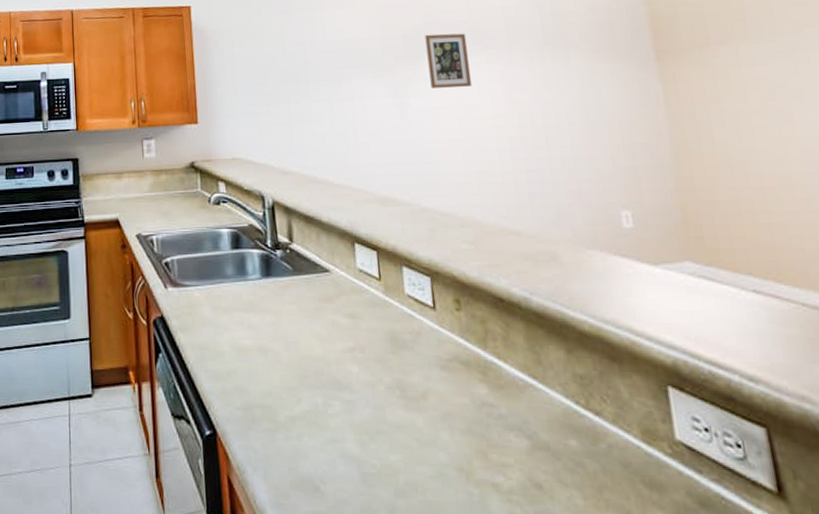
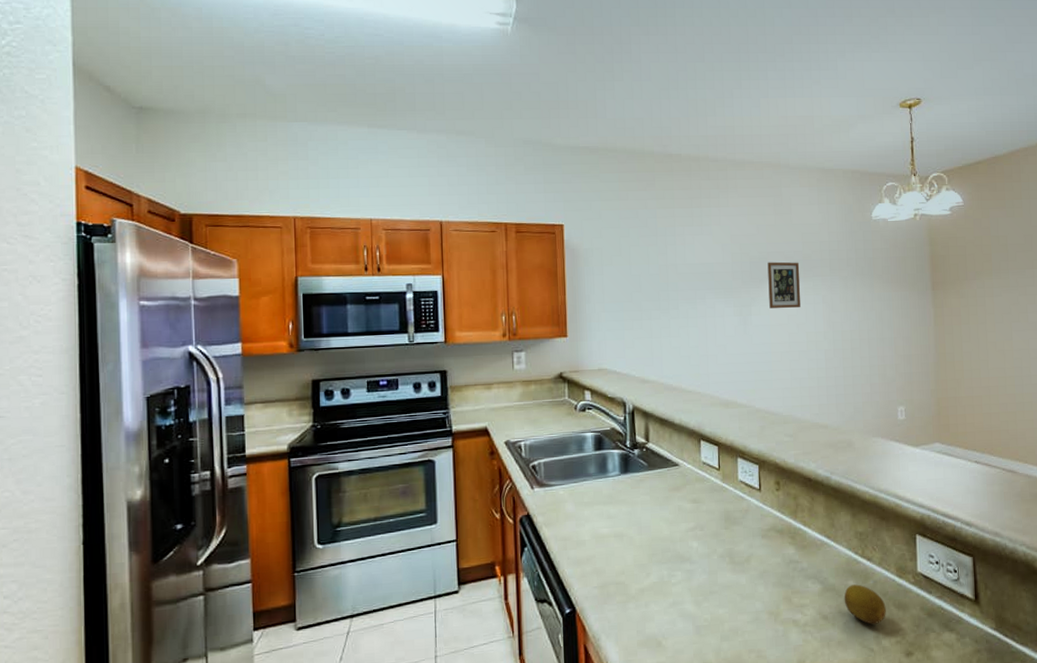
fruit: none [563,446,632,506] -> present [844,584,886,625]

